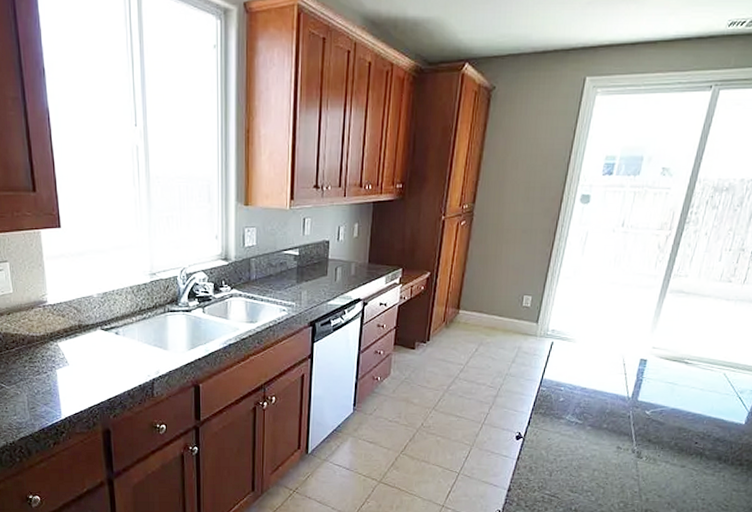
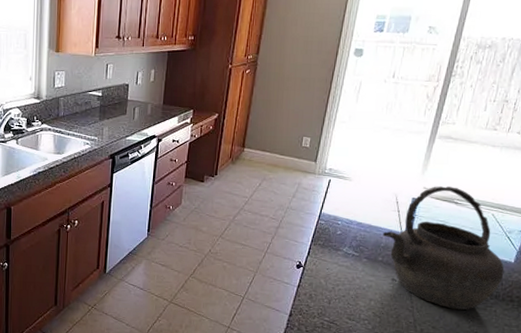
kettle: none [608,345,735,477] -> present [382,186,505,311]

